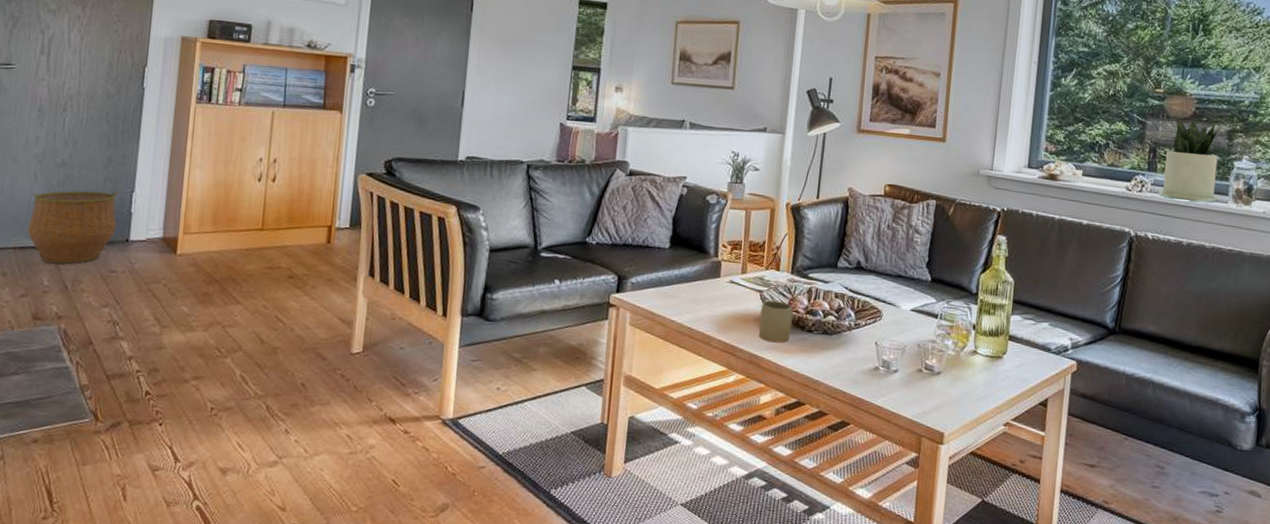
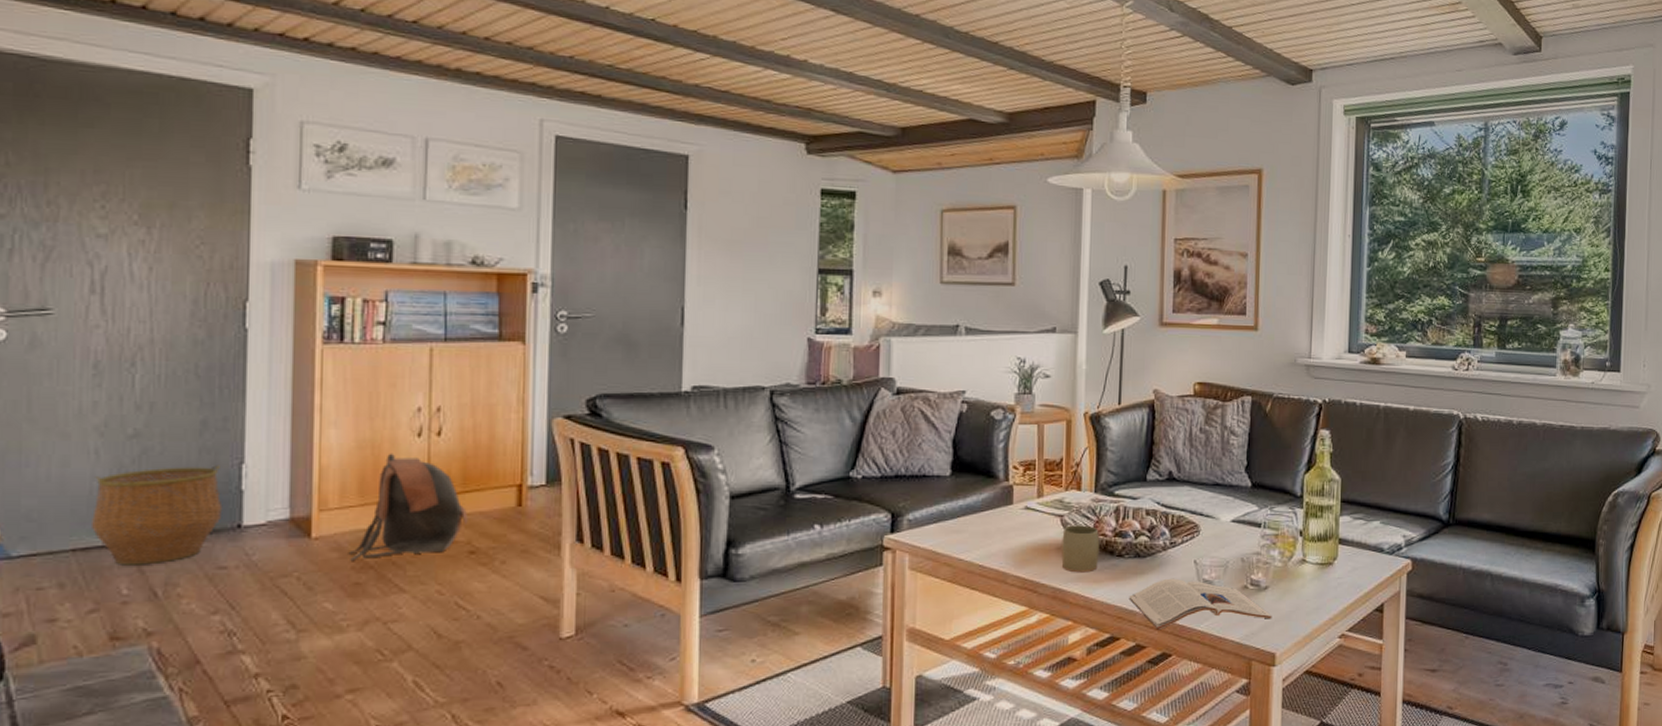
backpack: none [202,192,290,276] -> present [348,453,469,562]
magazine: none [815,355,943,402] -> present [1128,578,1272,631]
planter: present [1157,117,1222,203] -> none [1484,287,1548,377]

